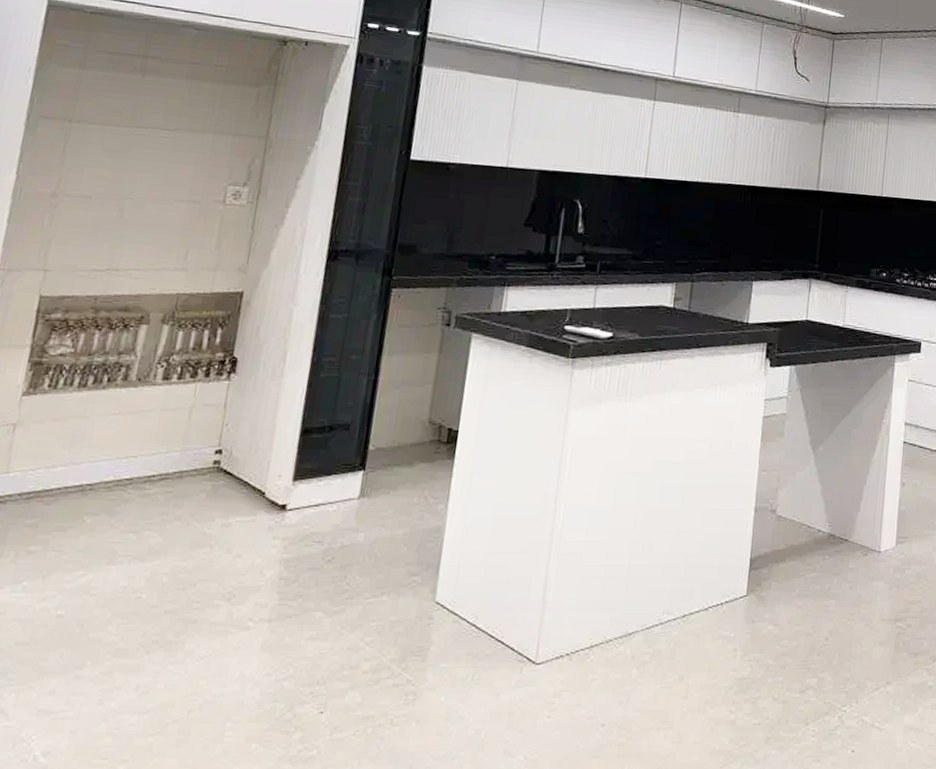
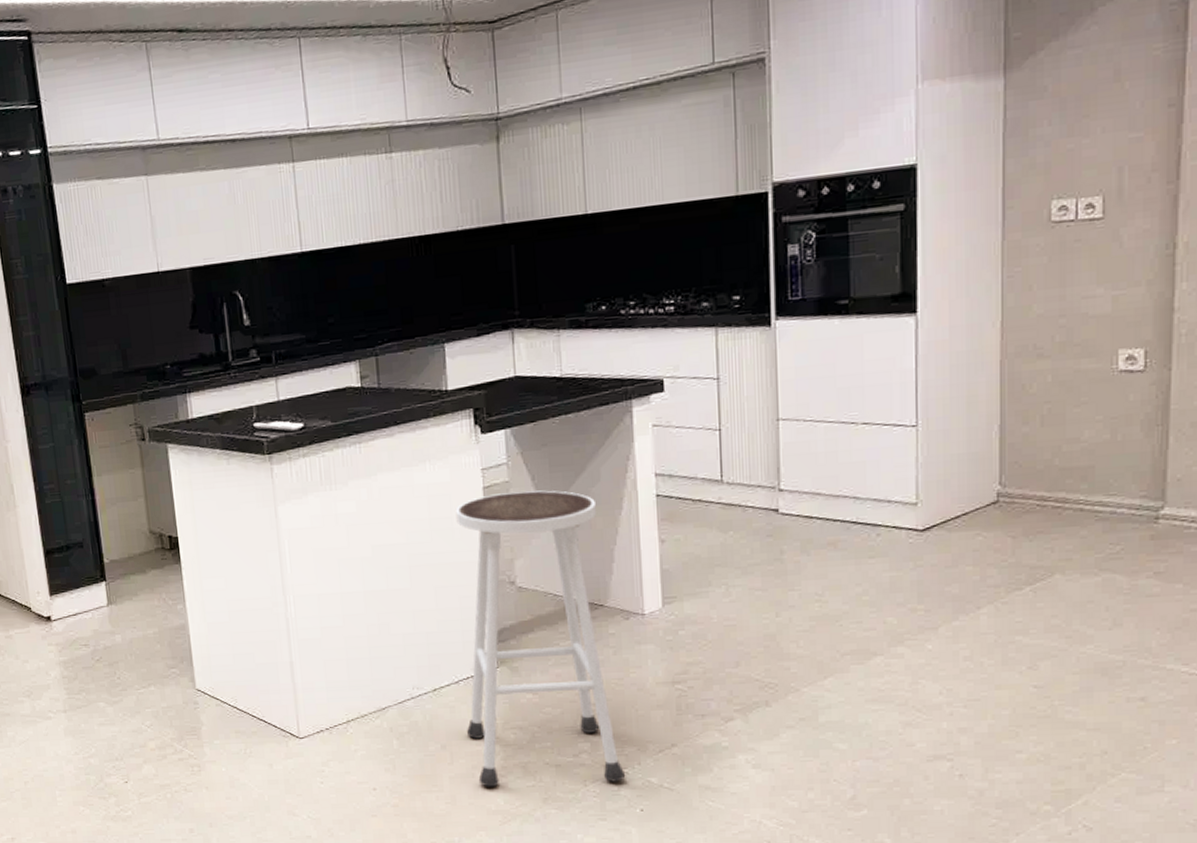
stool: none [706,424,855,725] -> present [455,490,626,787]

